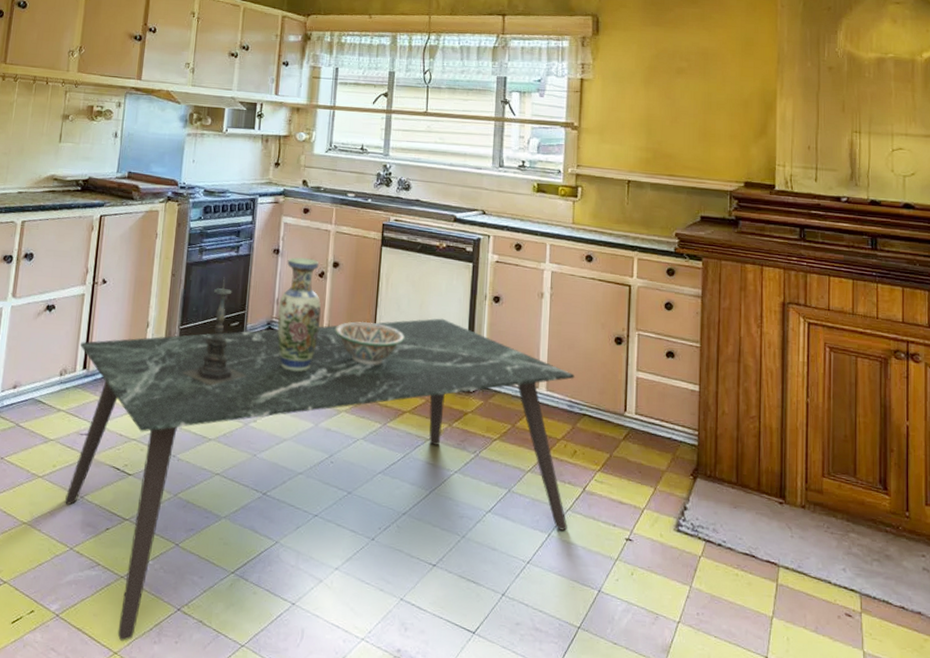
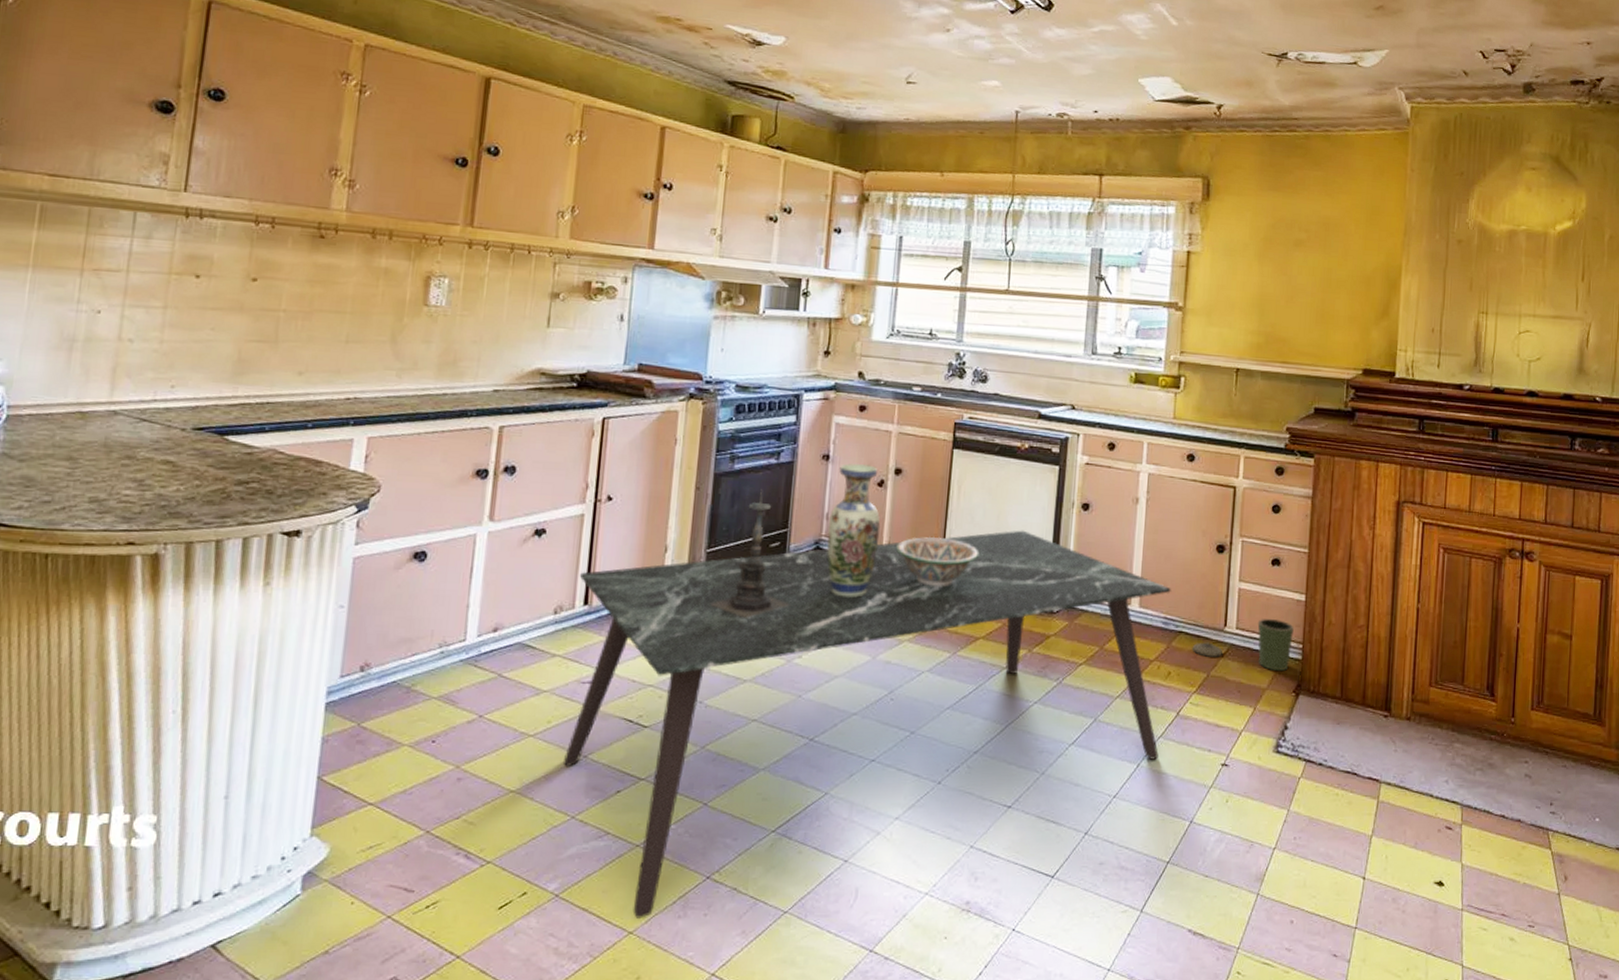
trash can: none [595,406,689,455] -> present [1192,619,1294,671]

